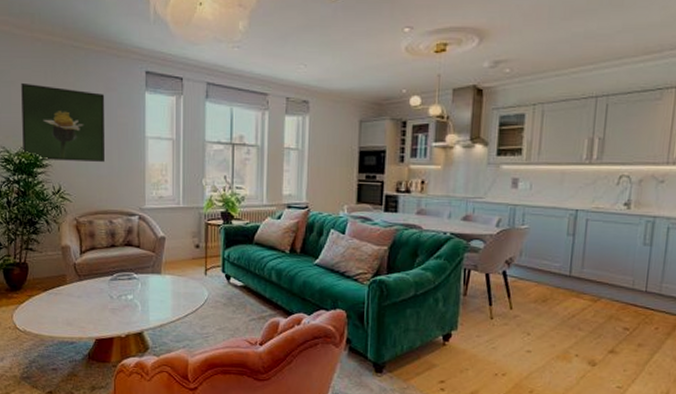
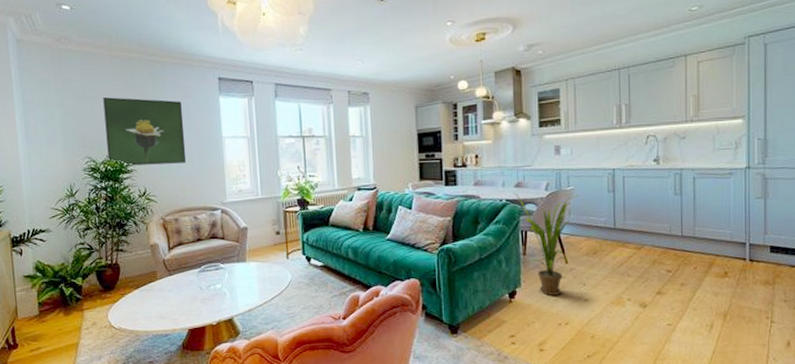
house plant: none [460,226,534,343] -> present [514,193,579,295]

